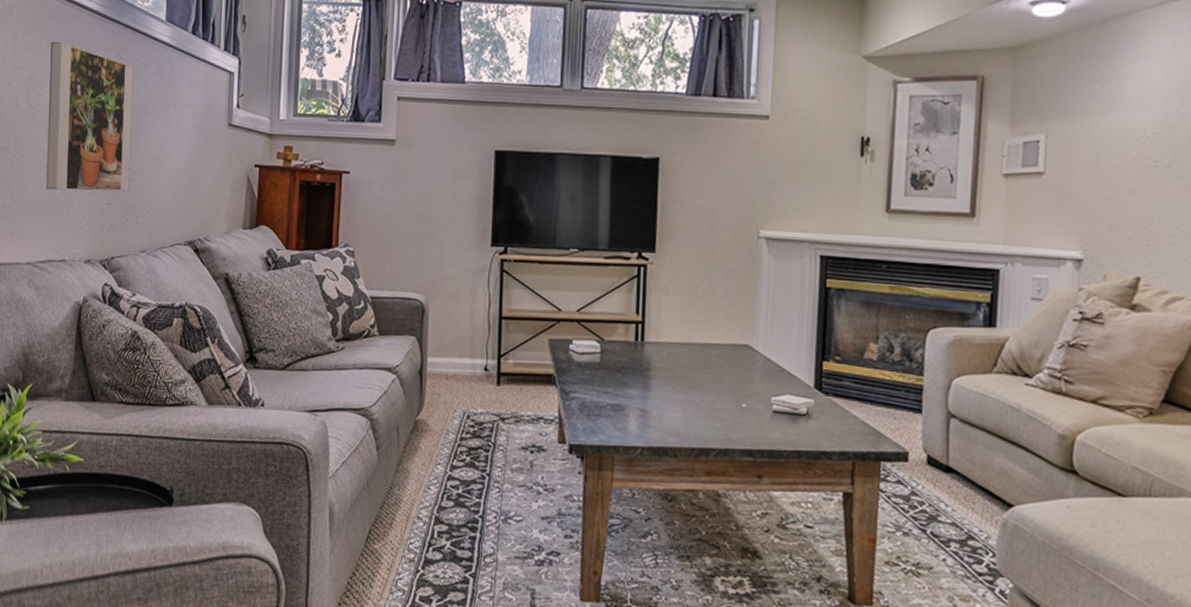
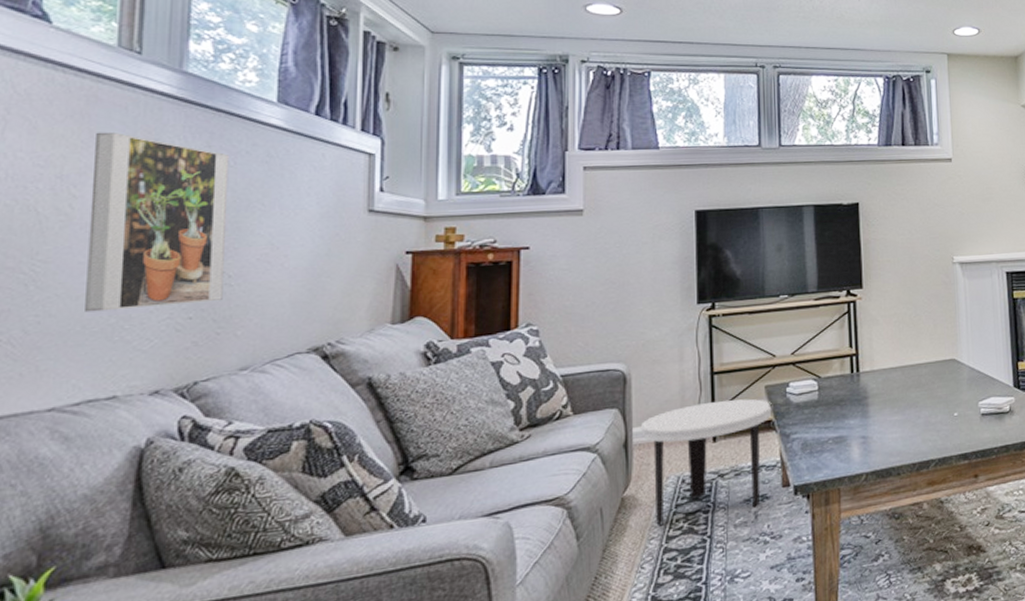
side table: none [434,345,555,457] -> present [640,398,773,526]

